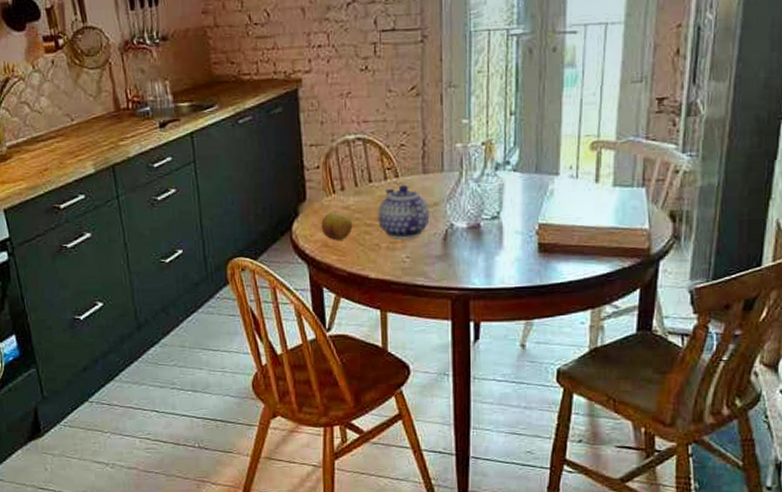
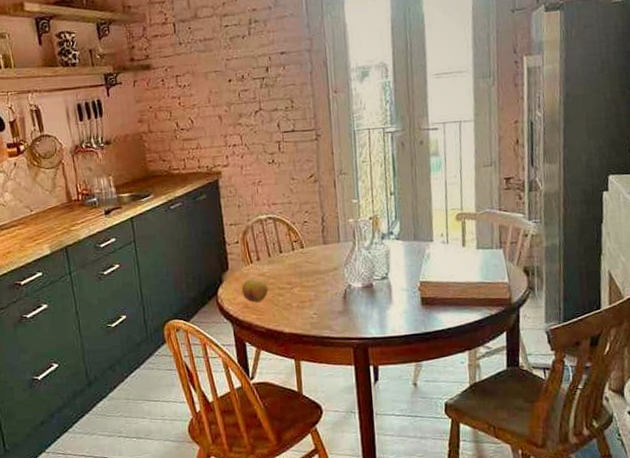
teapot: present [377,184,430,239] -> none [288,254,331,299]

